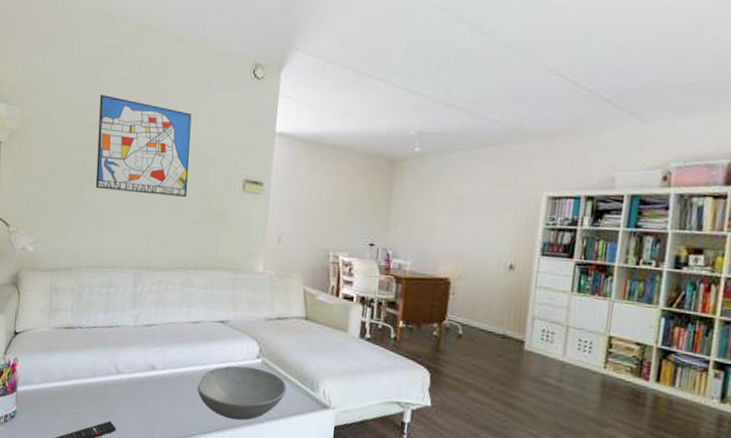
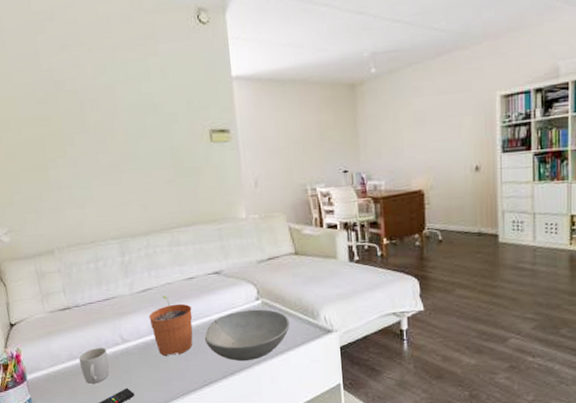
mug: none [70,373,99,410] -> present [79,348,109,384]
wall art: present [95,94,192,197] -> none [41,65,156,166]
plant pot: none [147,334,191,398] -> present [148,296,193,357]

